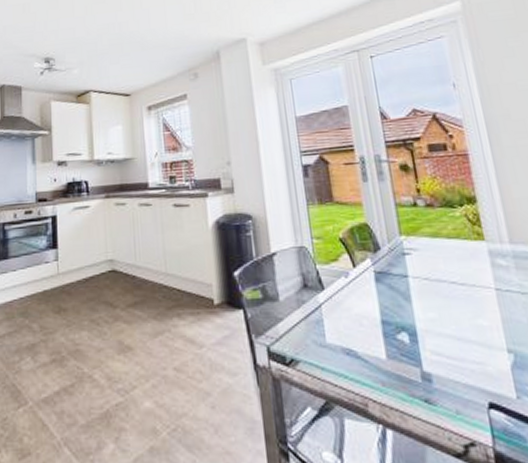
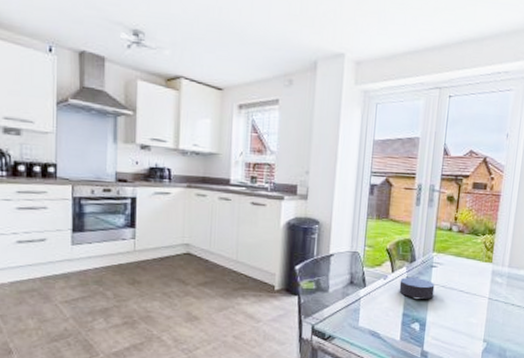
candle: none [366,271,417,301] -> present [399,277,435,300]

